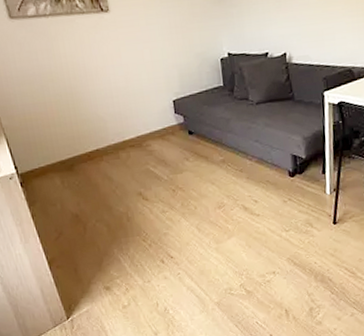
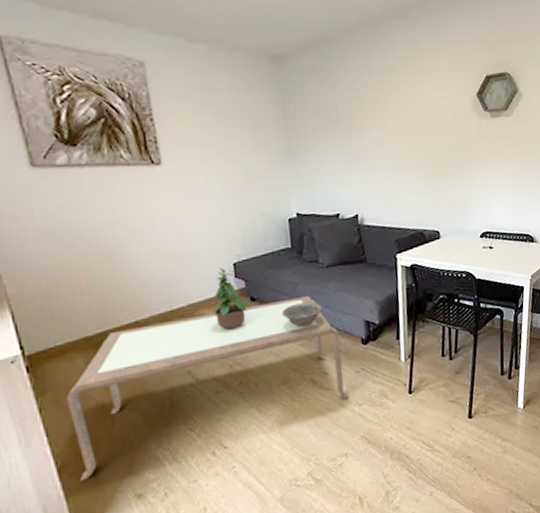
coffee table: none [50,131,277,273] -> present [66,296,349,482]
potted plant: none [156,103,186,160] -> present [212,266,247,331]
decorative bowl: none [216,136,253,160] -> present [282,302,323,329]

